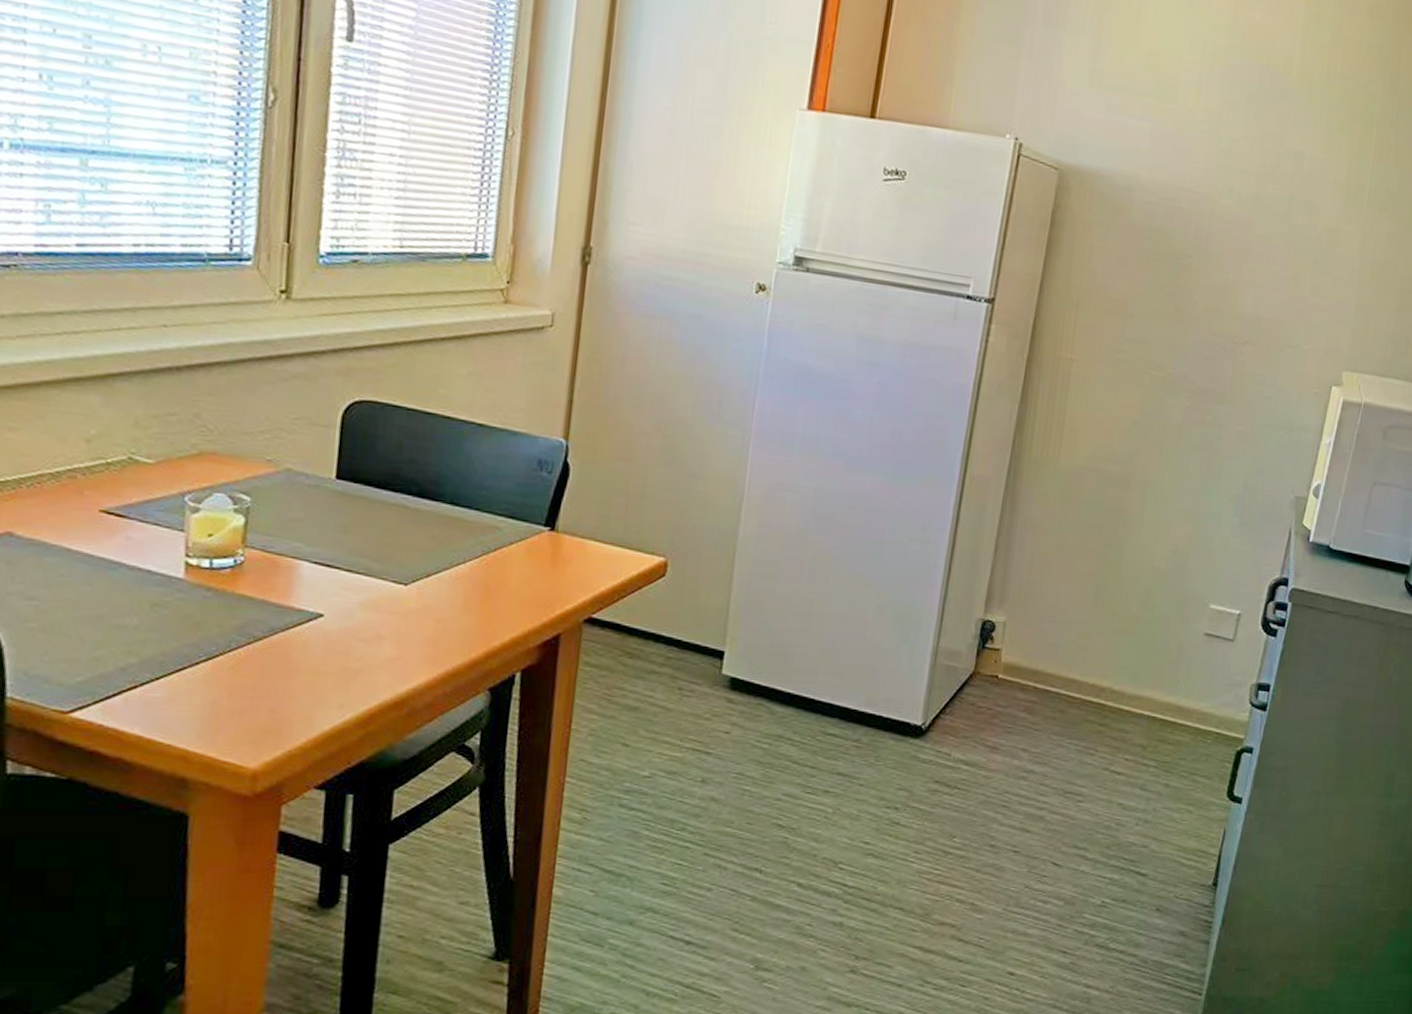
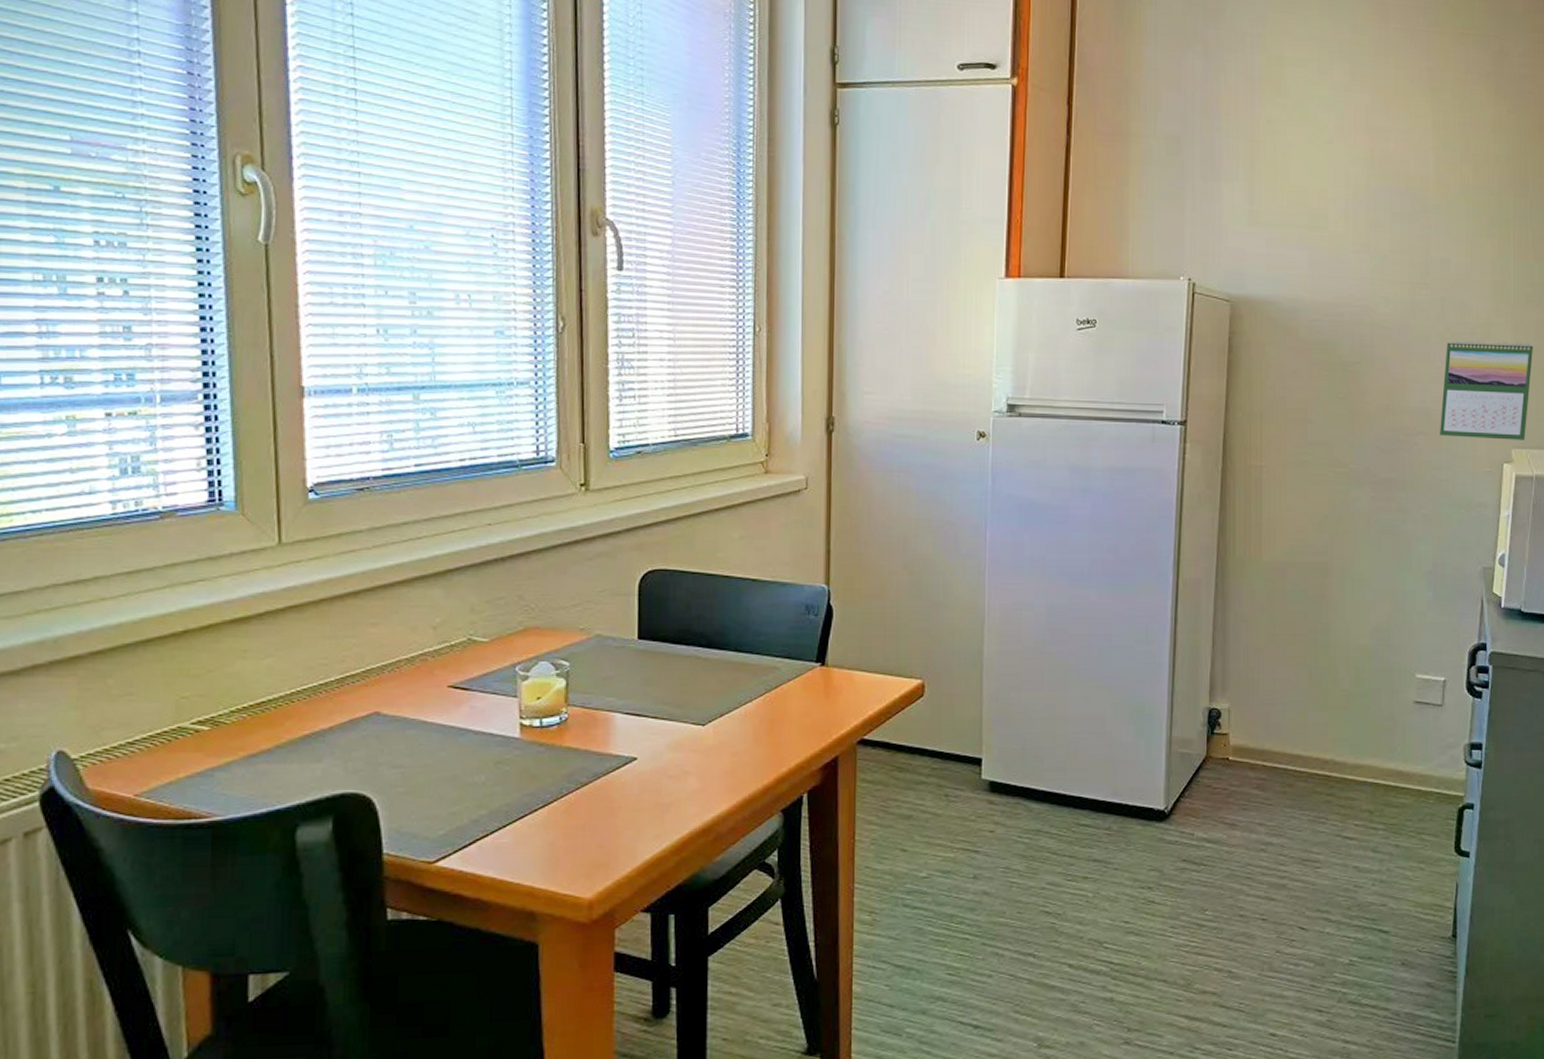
calendar: none [1269,243,1381,363] -> present [1440,340,1534,440]

